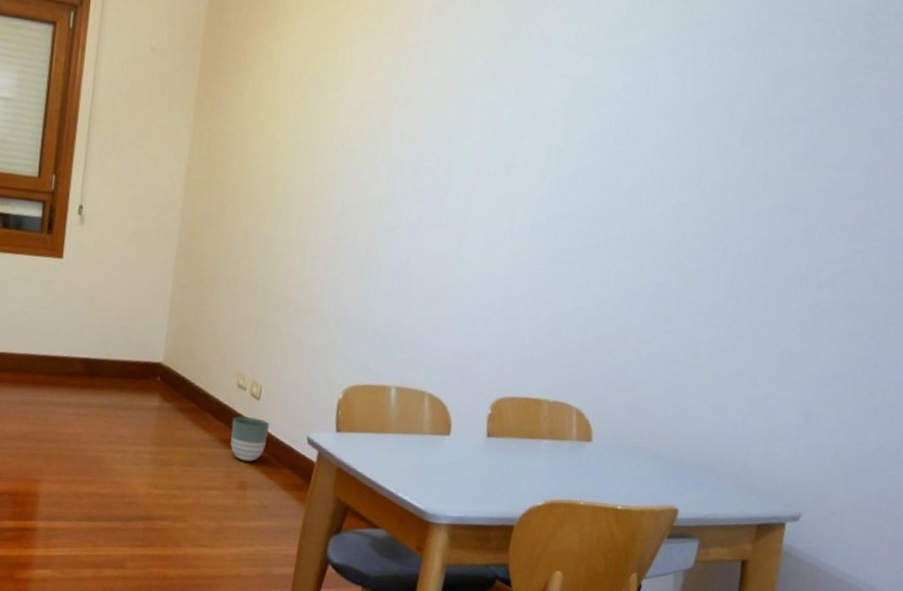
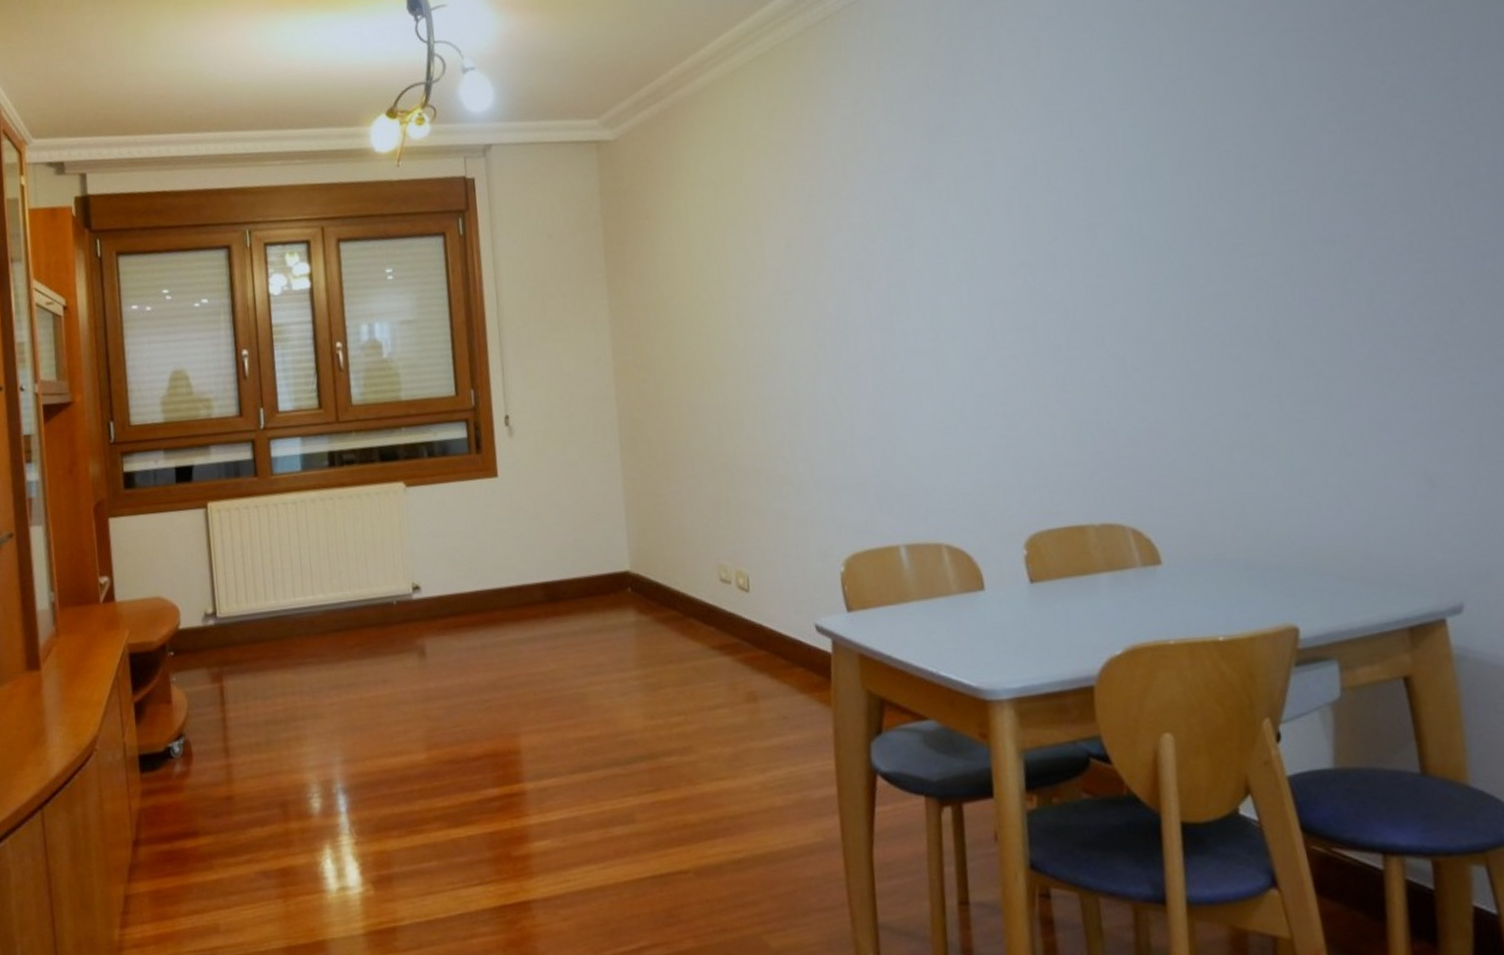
planter: present [230,416,270,462] -> none [722,613,769,667]

